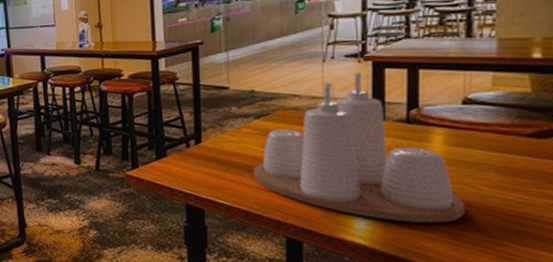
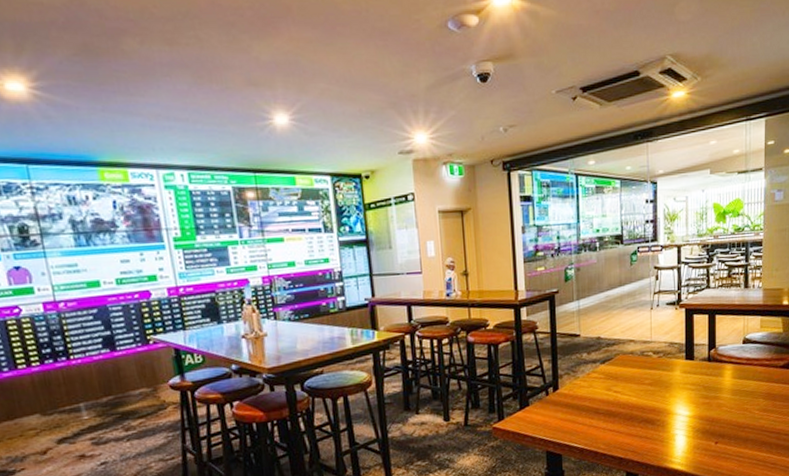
condiment set: present [253,73,465,222] -> none [600,319,745,447]

